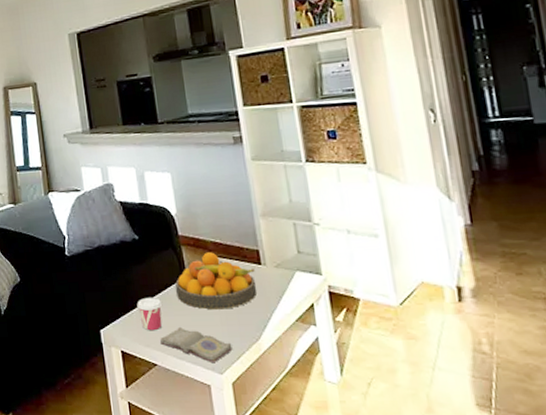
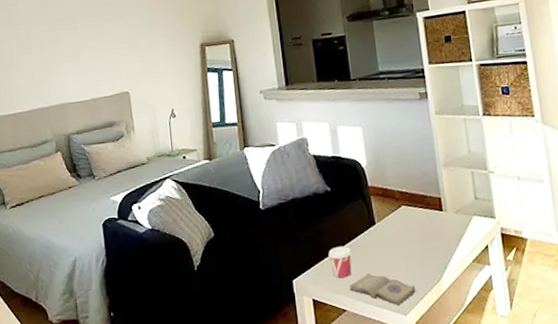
fruit bowl: present [175,252,256,310] -> none [365,201,438,256]

